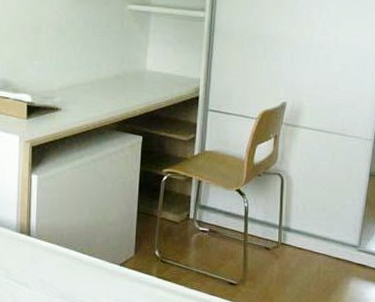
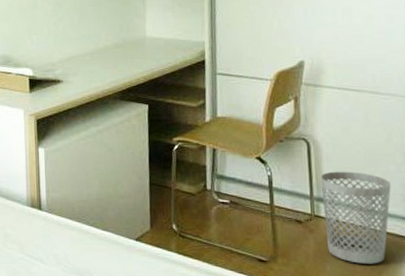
wastebasket: none [289,204,346,286] -> present [320,171,391,264]

